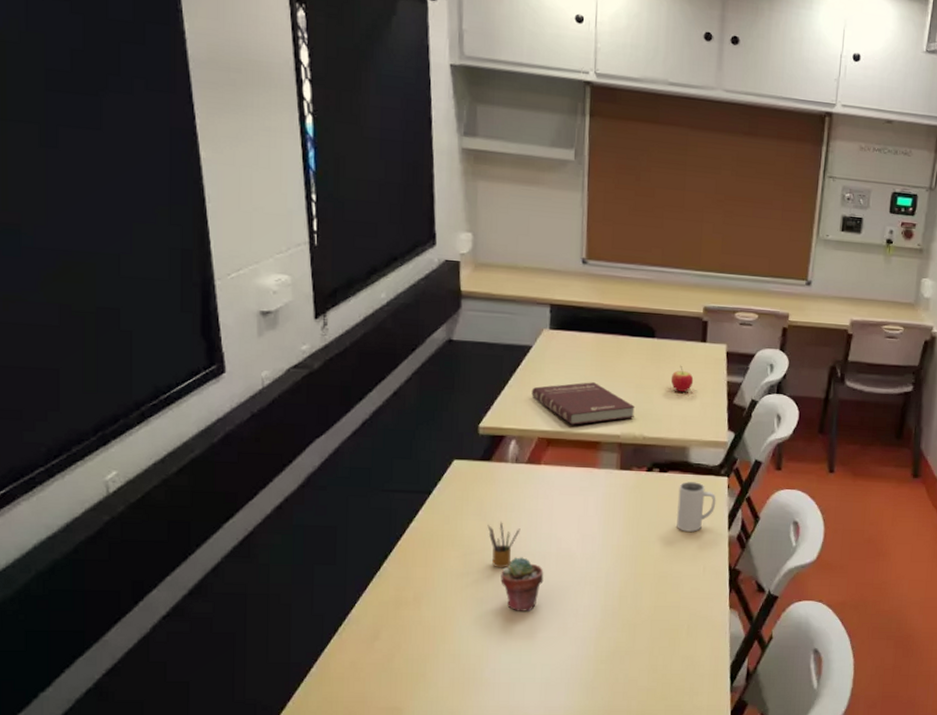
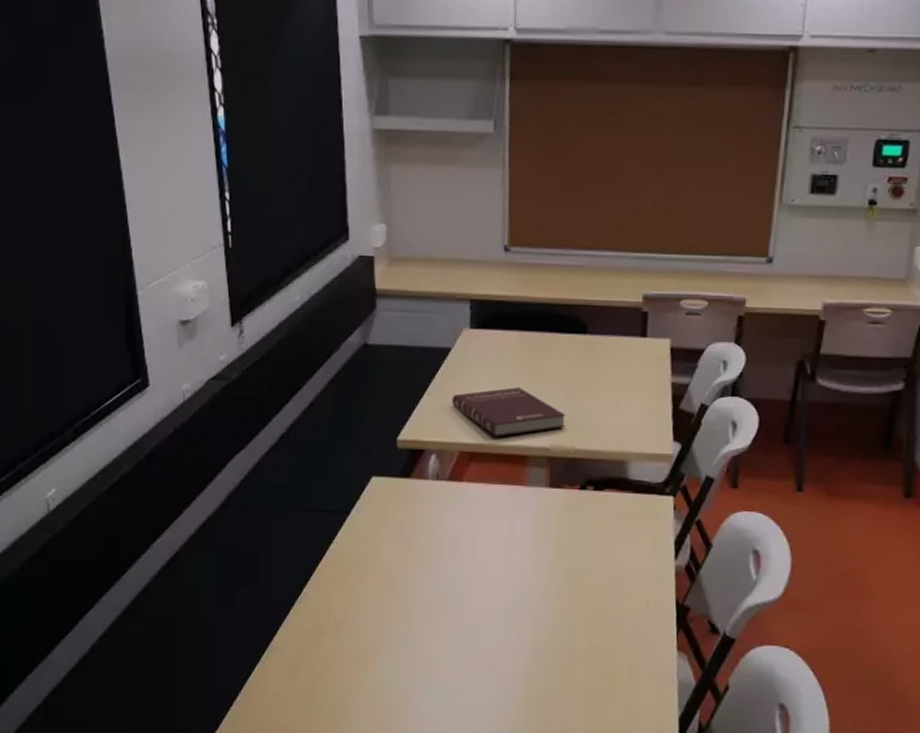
pencil box: present [487,522,521,568] -> none [408,545,443,597]
potted succulent: present [500,557,544,611] -> none [423,584,469,646]
apple: present [670,365,694,393] -> none [605,365,632,397]
mug: present [676,481,716,532] -> none [614,501,660,560]

